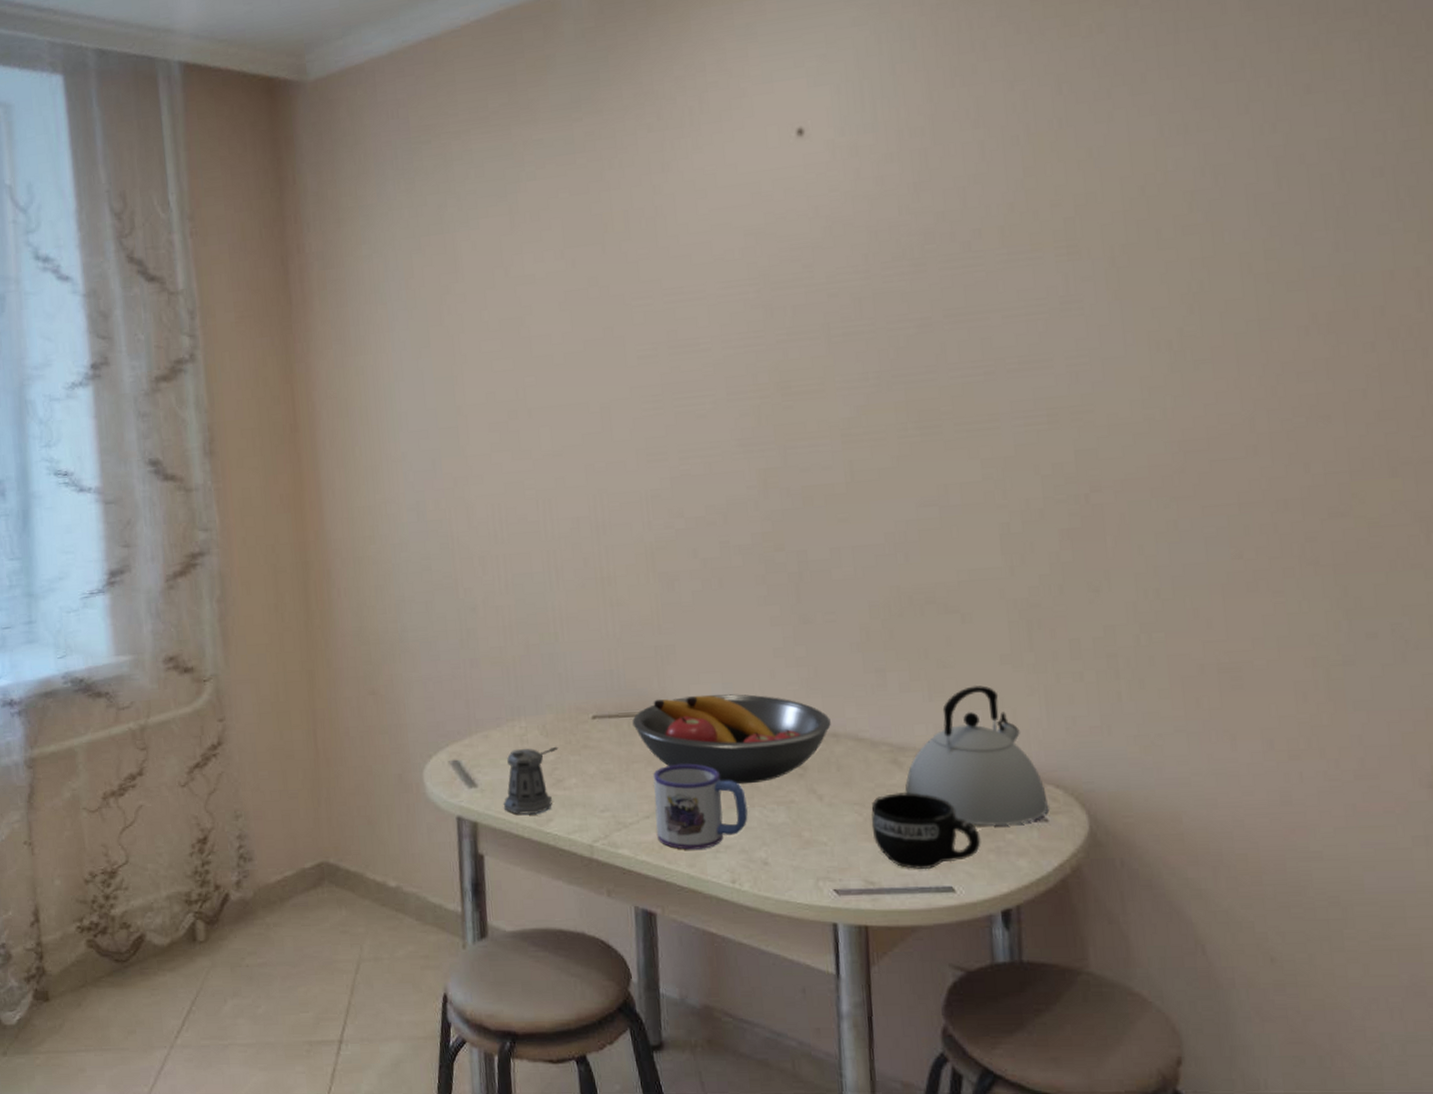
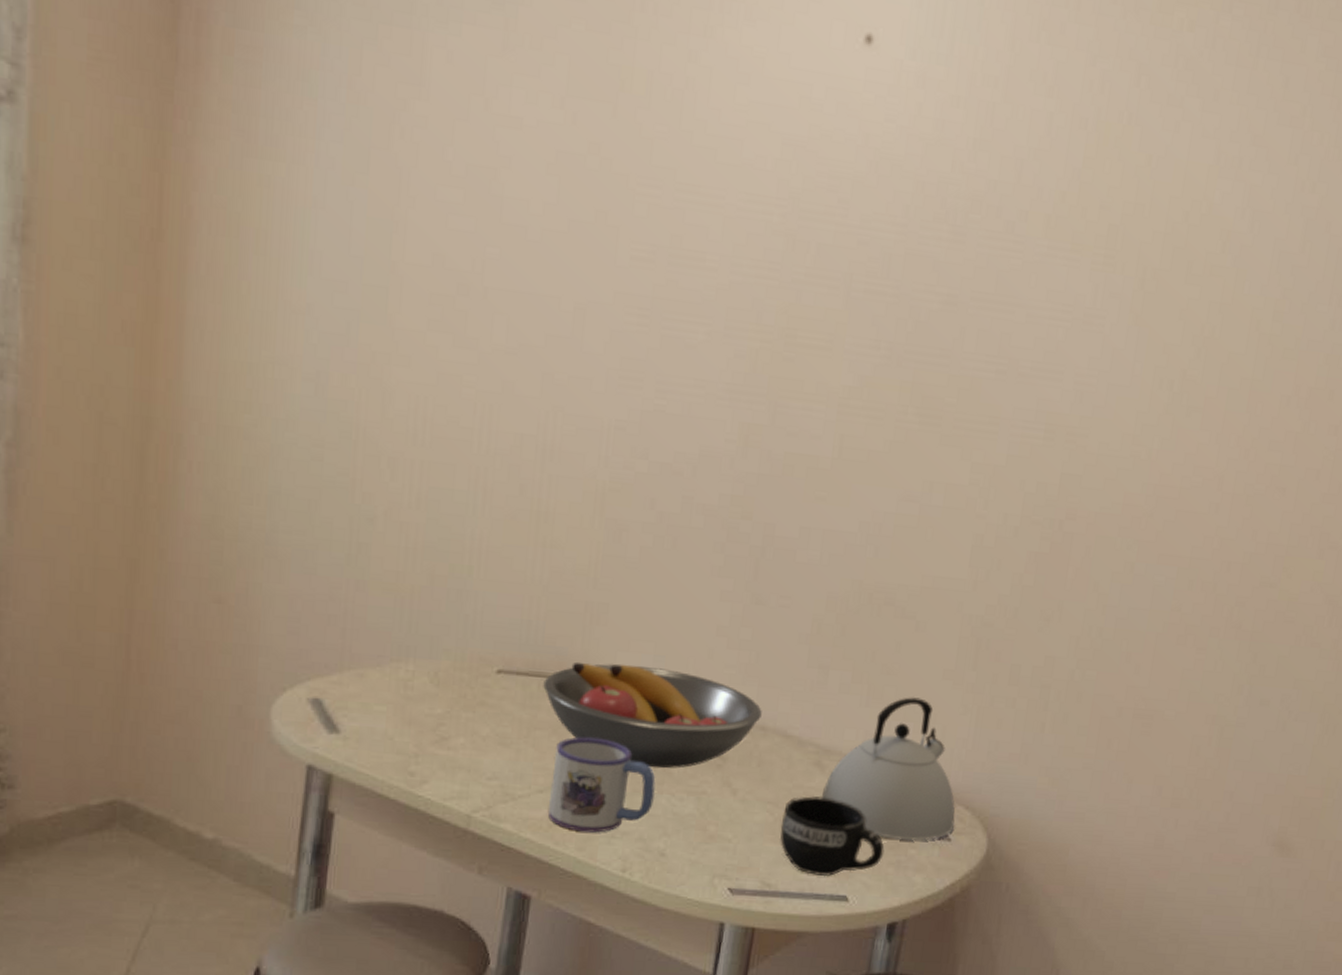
pepper shaker: present [503,746,559,815] -> none [368,694,449,773]

